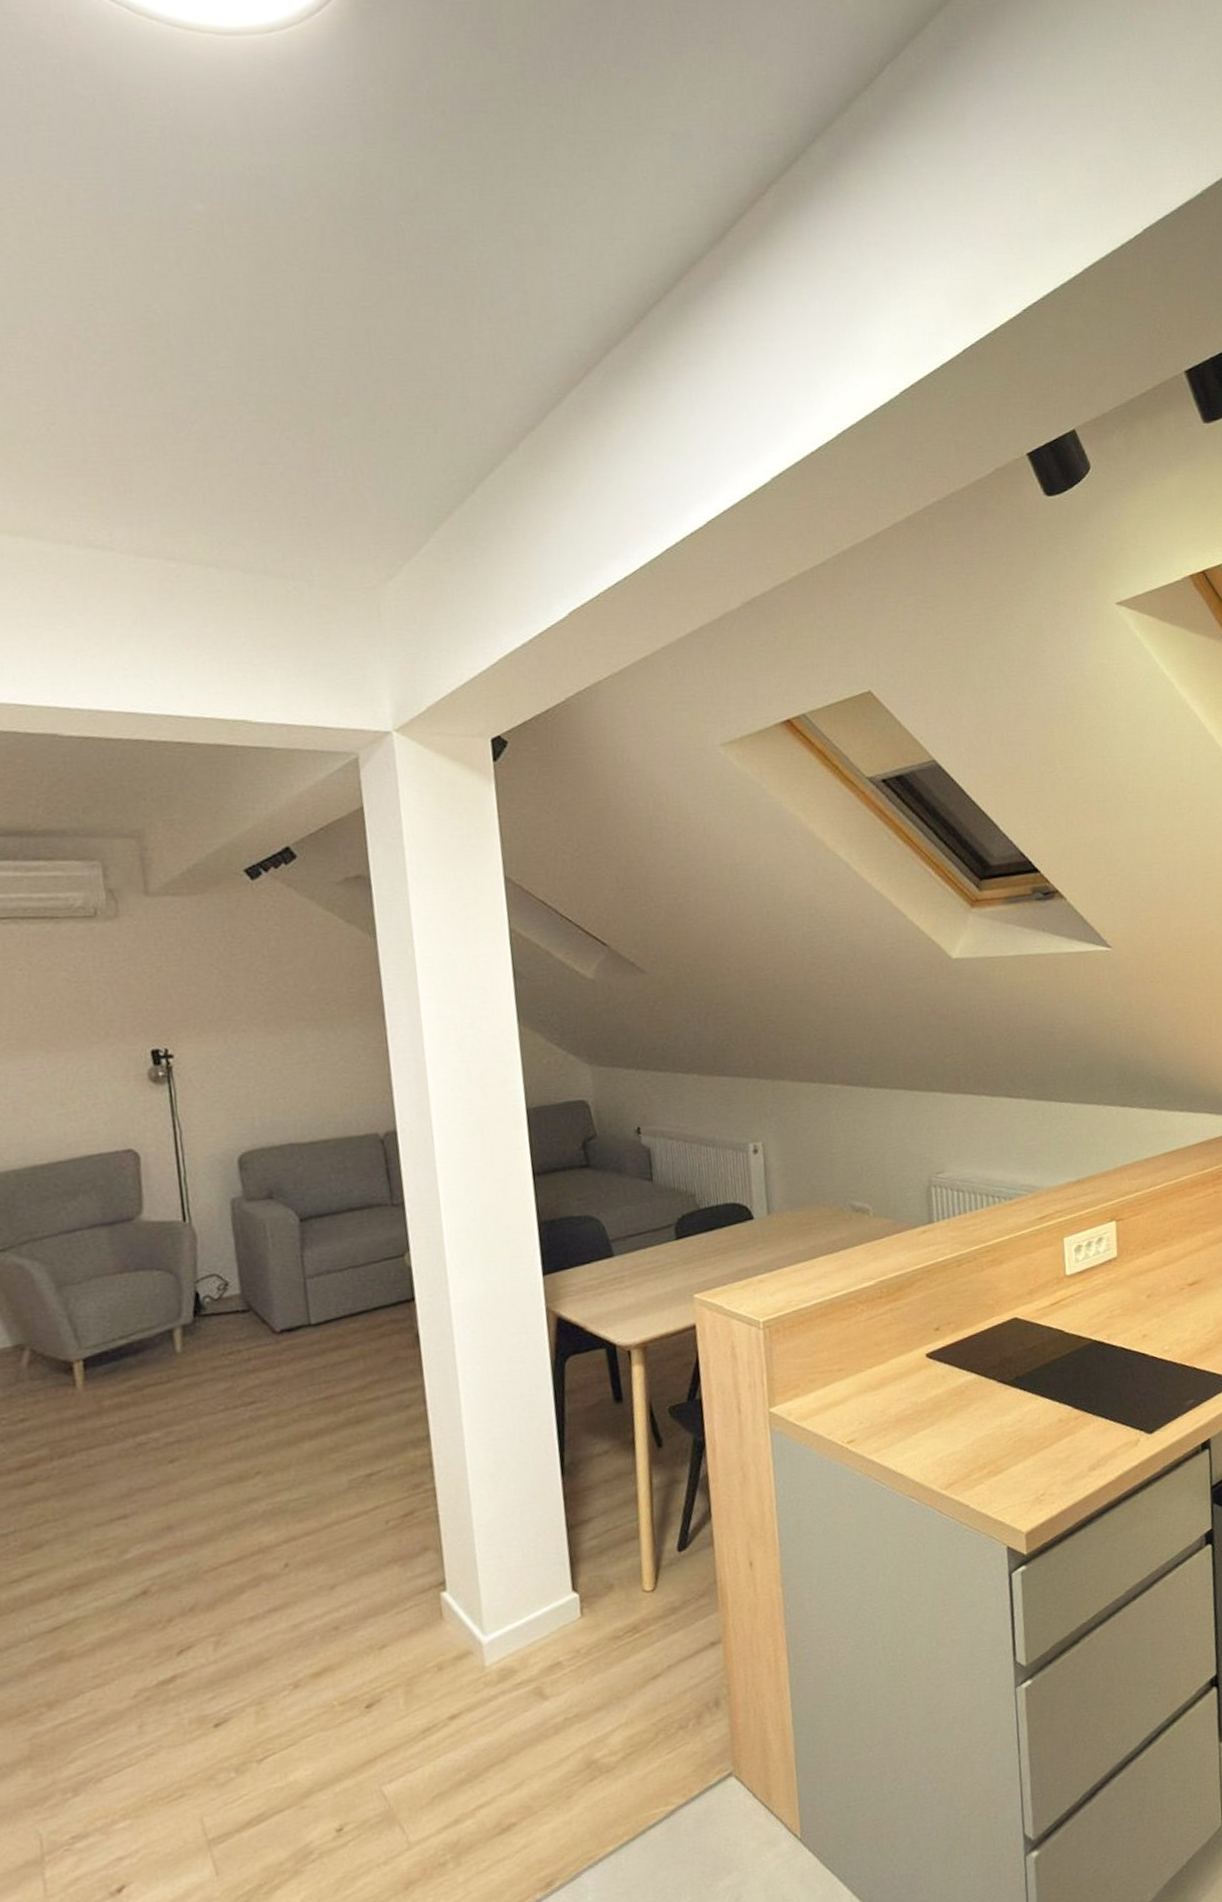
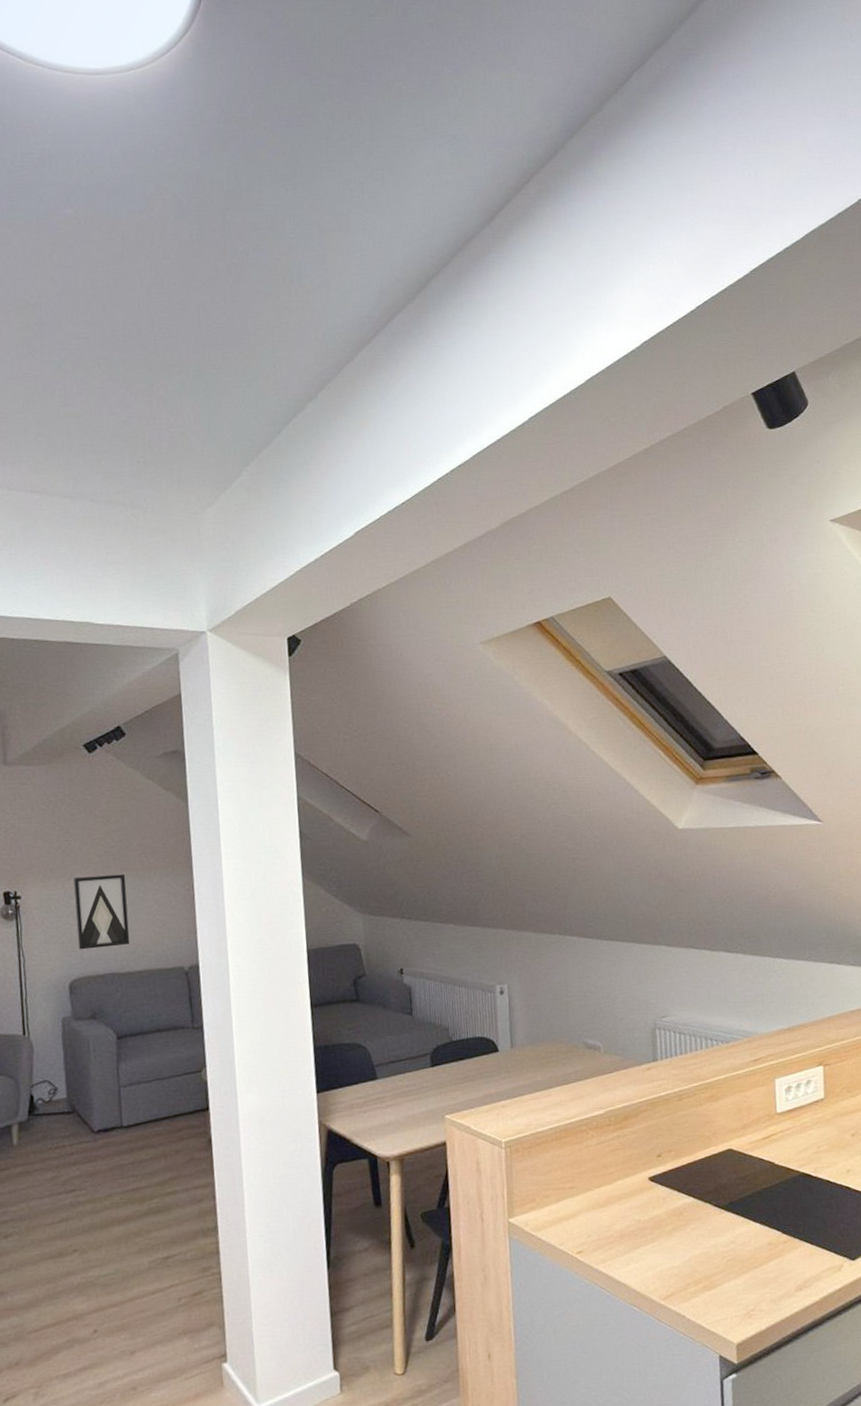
wall art: none [238,1024,312,1117] -> present [73,873,130,950]

